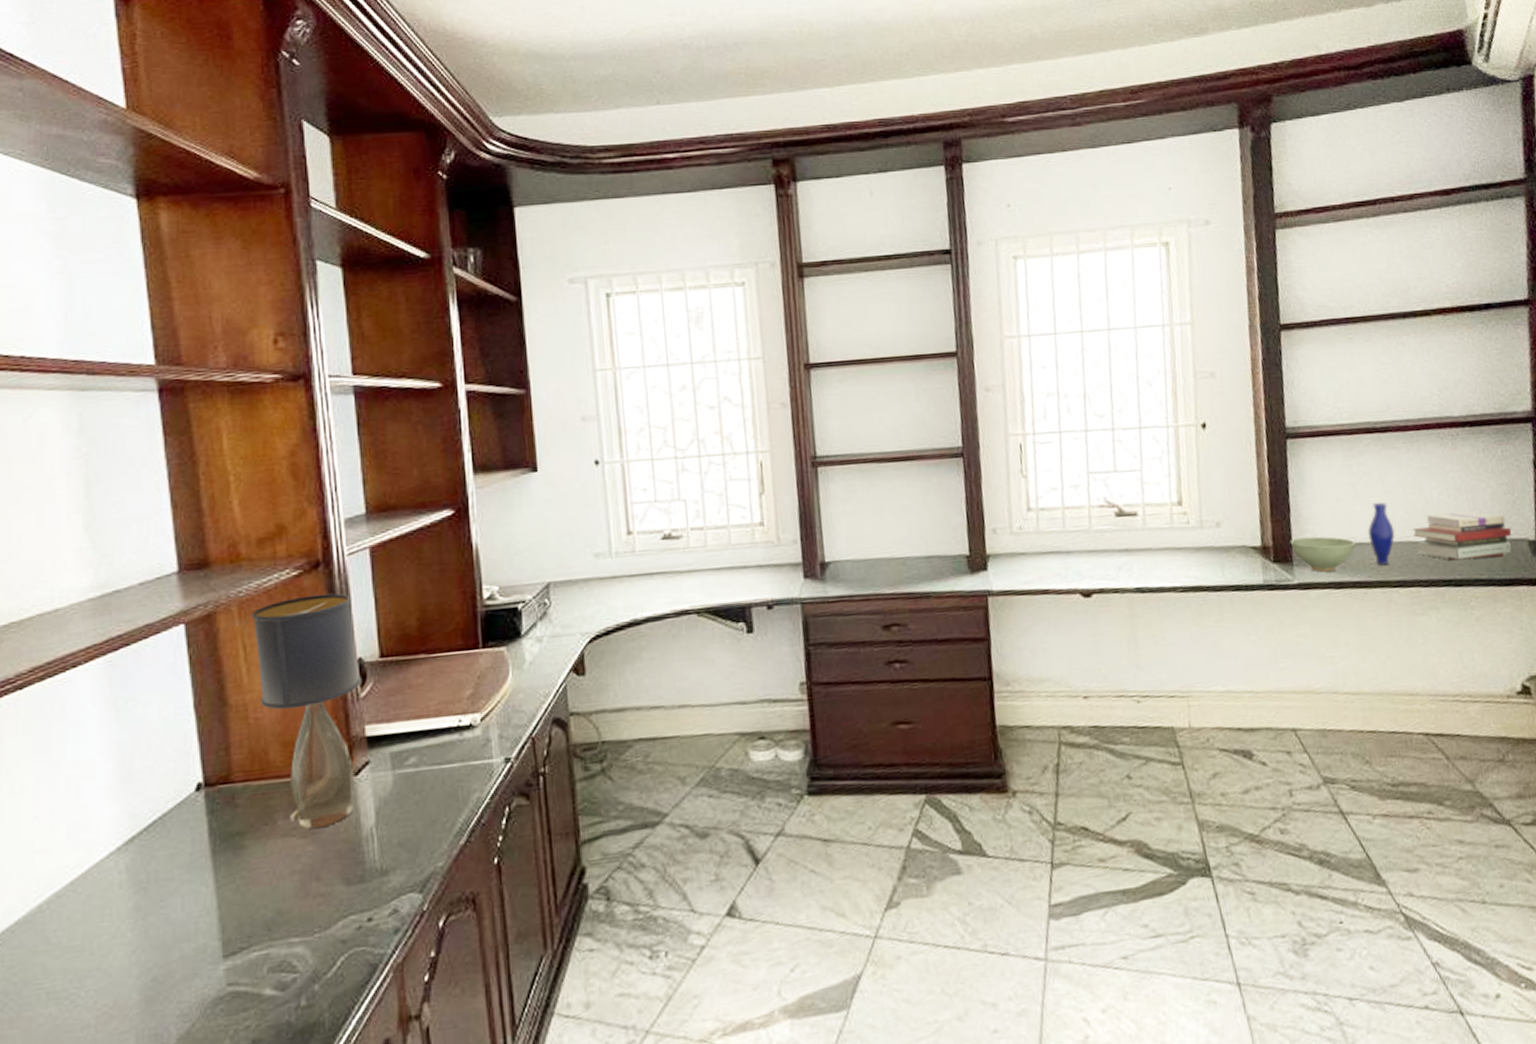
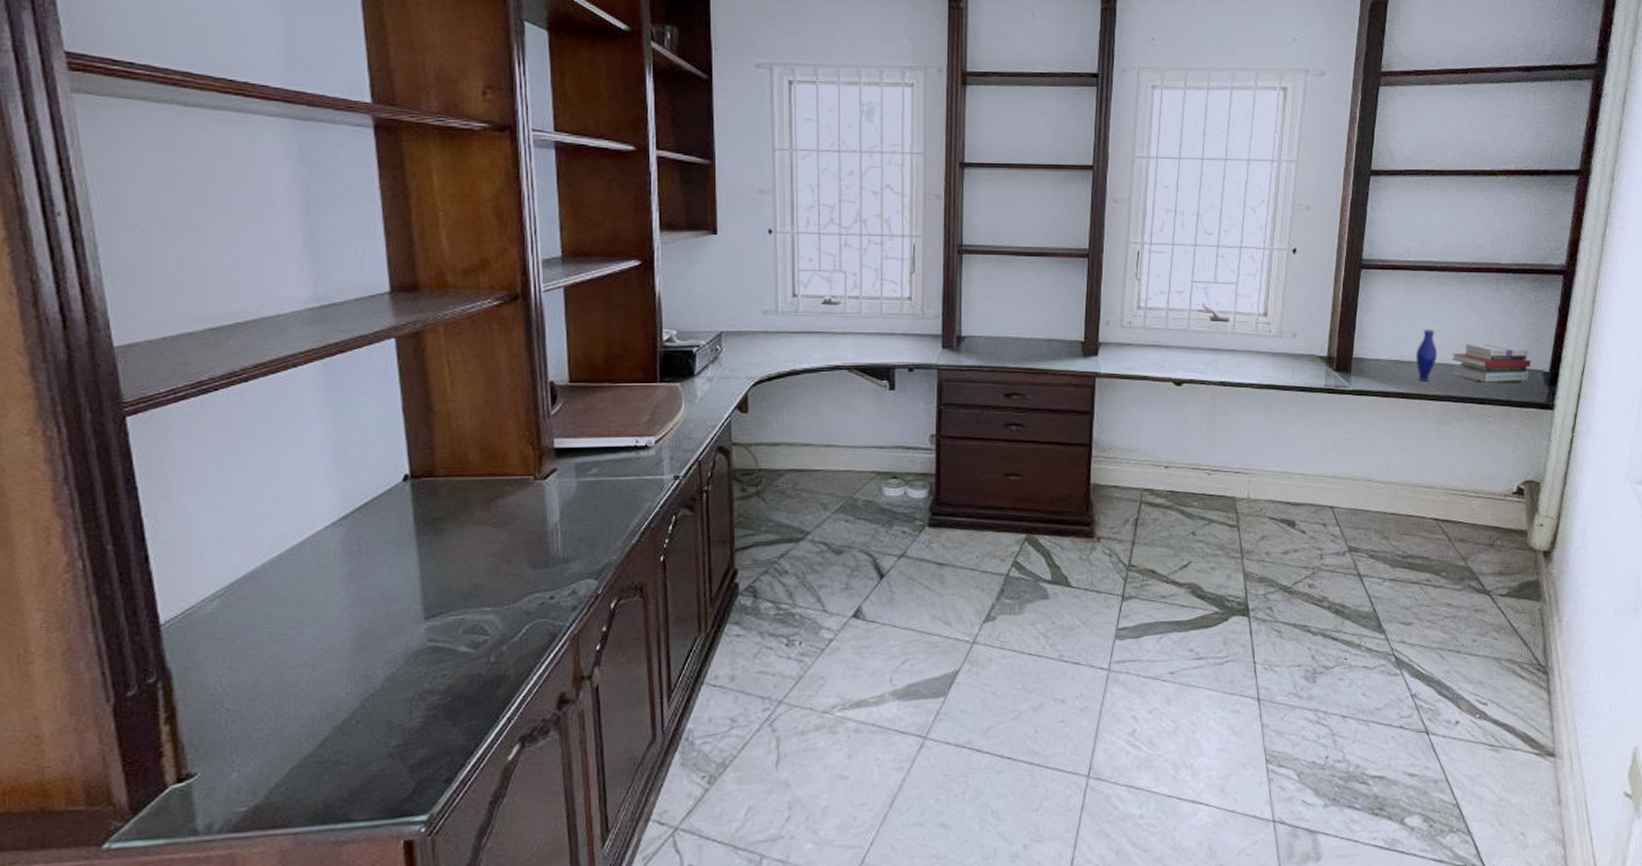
table lamp: present [251,593,363,829] -> none [456,323,554,521]
bowl: present [1289,536,1356,572] -> none [1351,352,1405,382]

